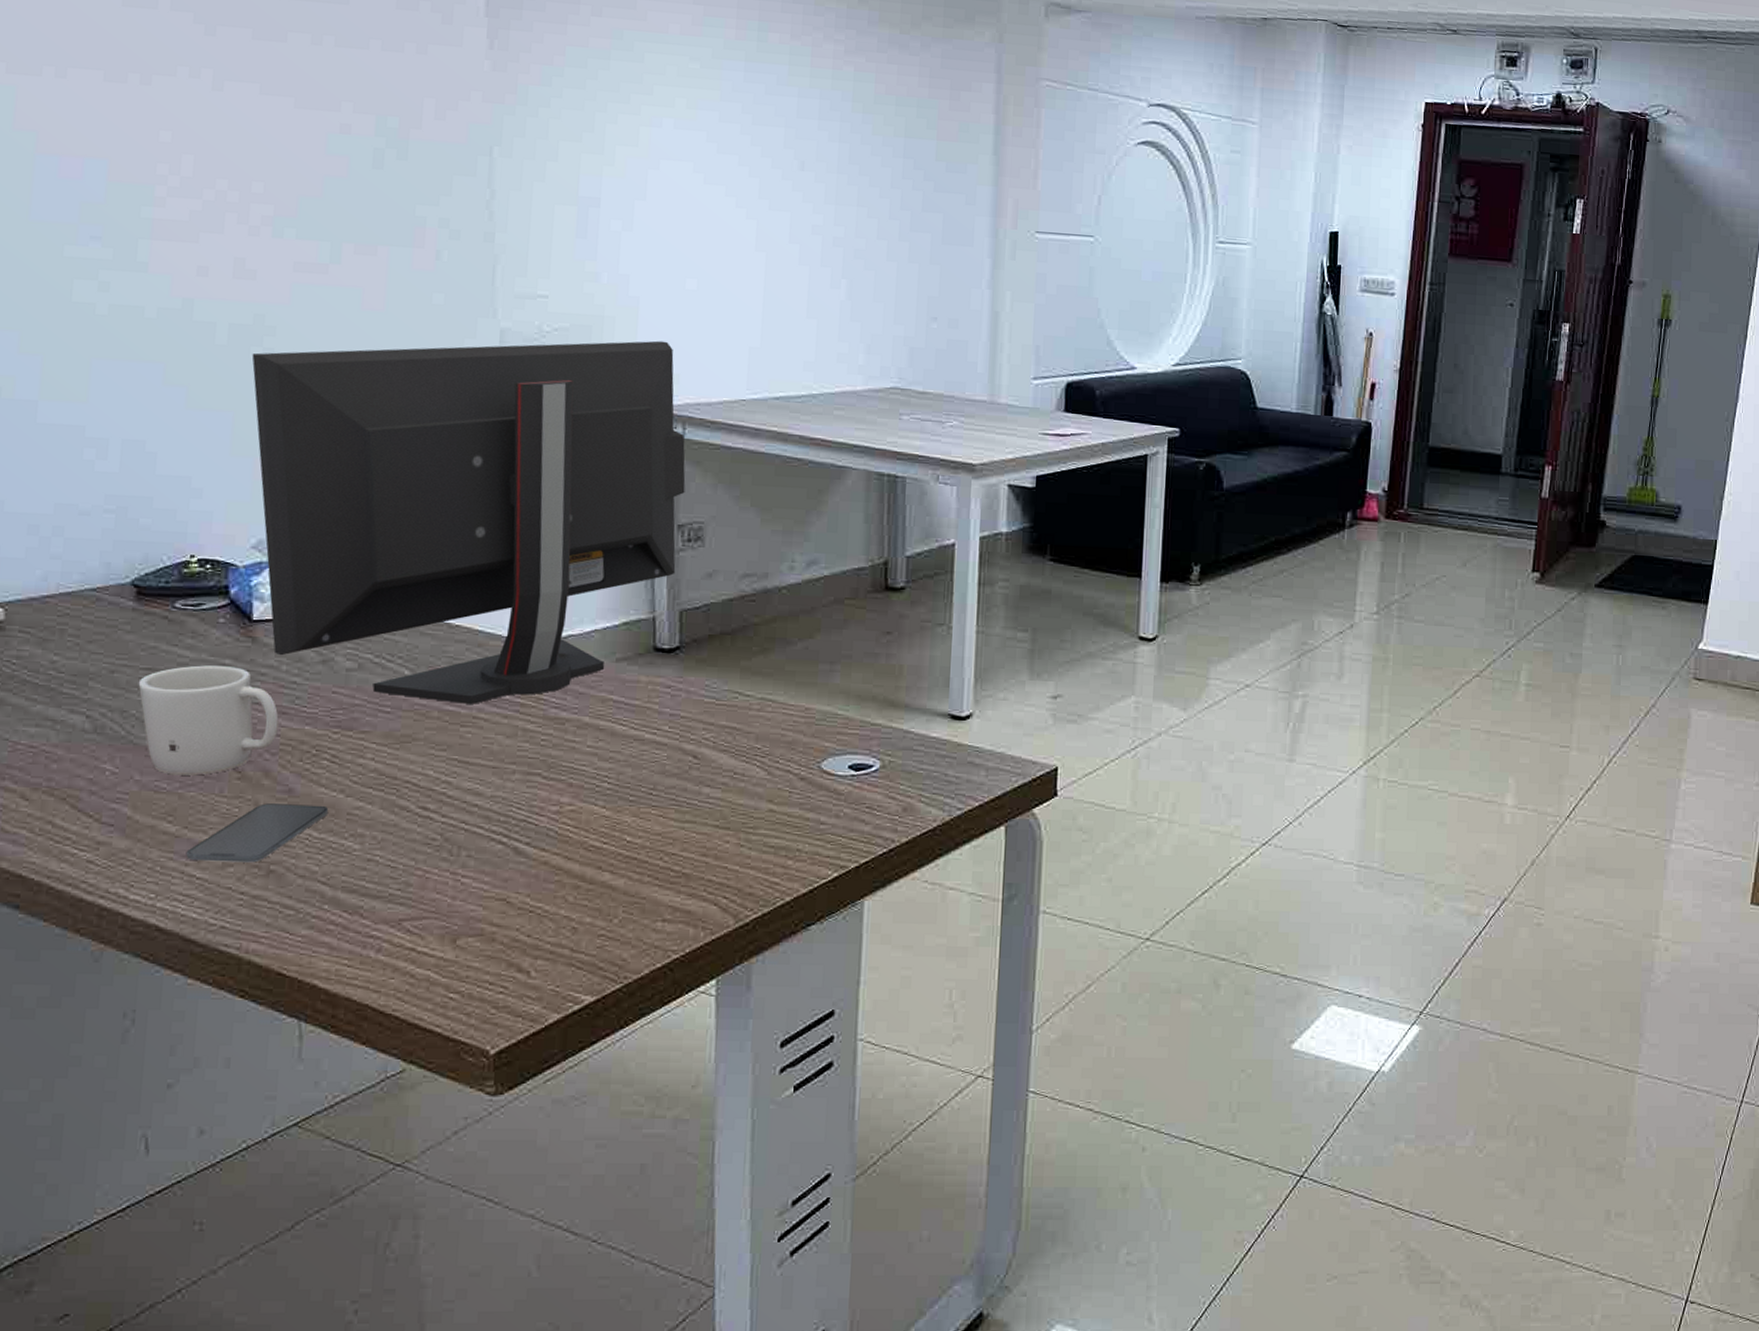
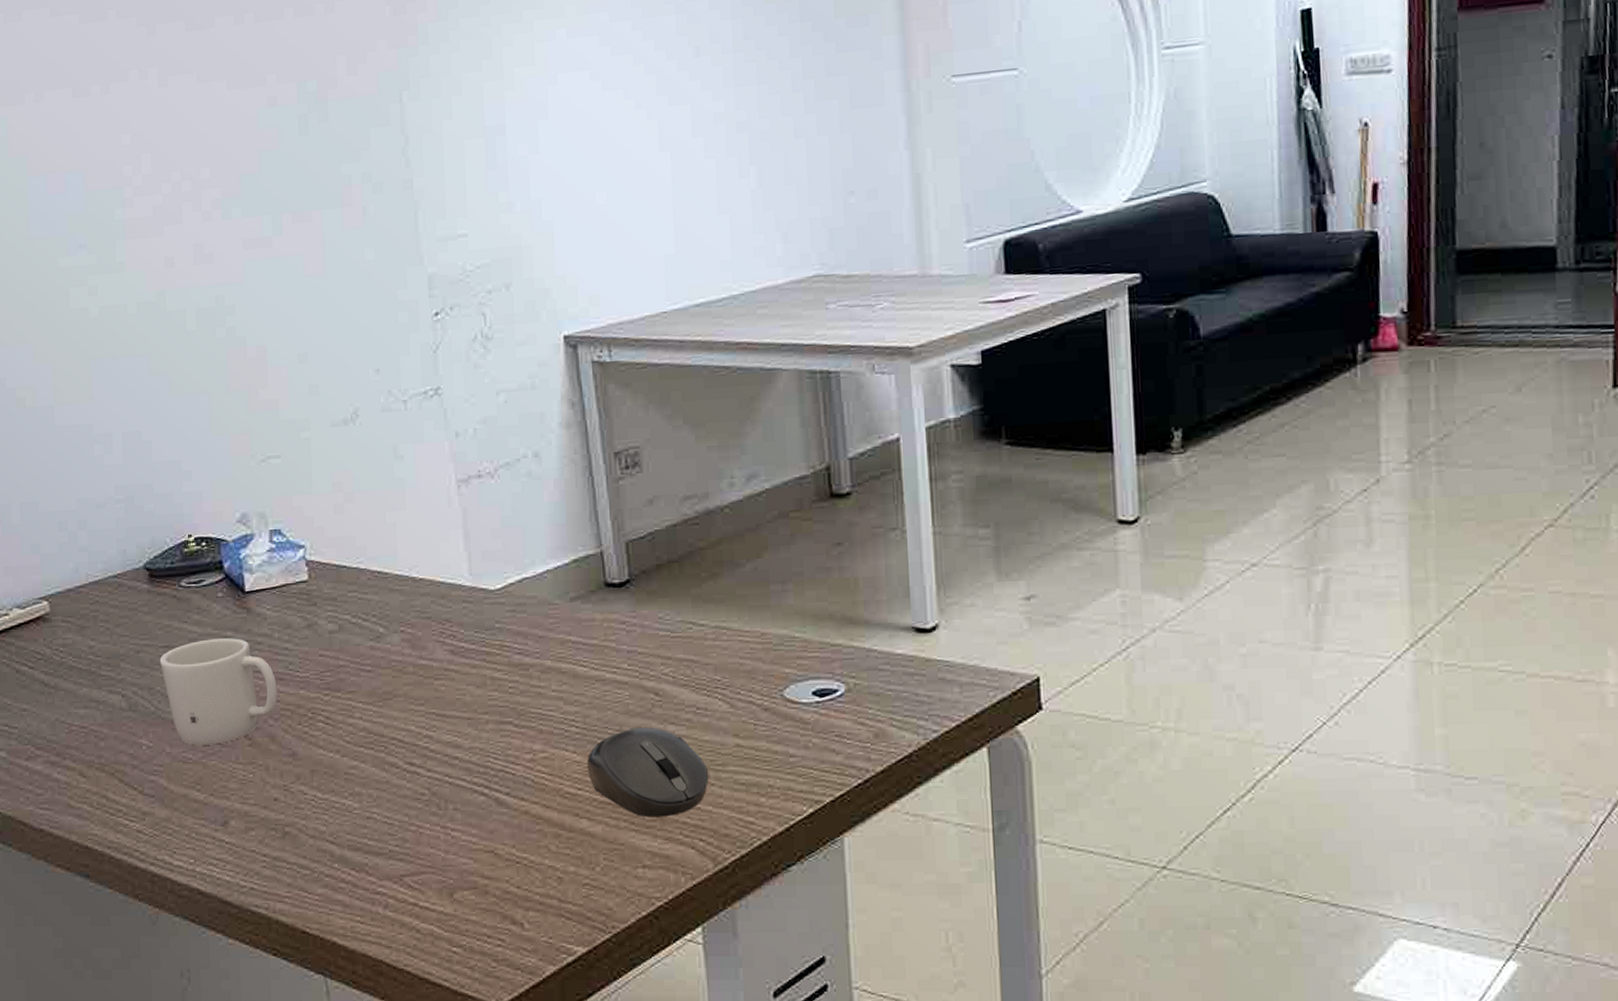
smartphone: present [185,803,329,863] -> none [214,766,329,826]
computer monitor: present [251,340,686,704] -> none [217,262,618,657]
computer mouse: none [615,787,740,874] -> present [586,727,709,818]

